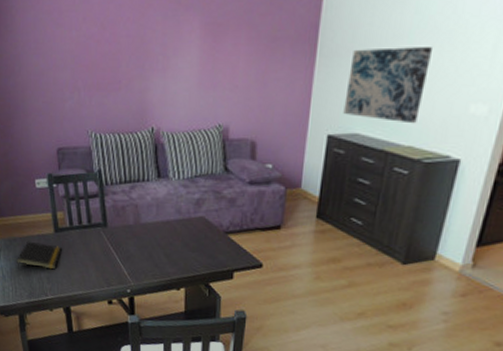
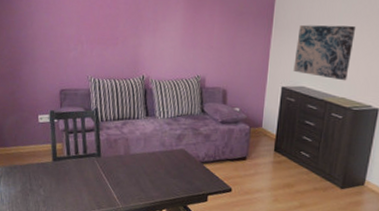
notepad: present [17,241,62,270] -> none [15,168,59,195]

